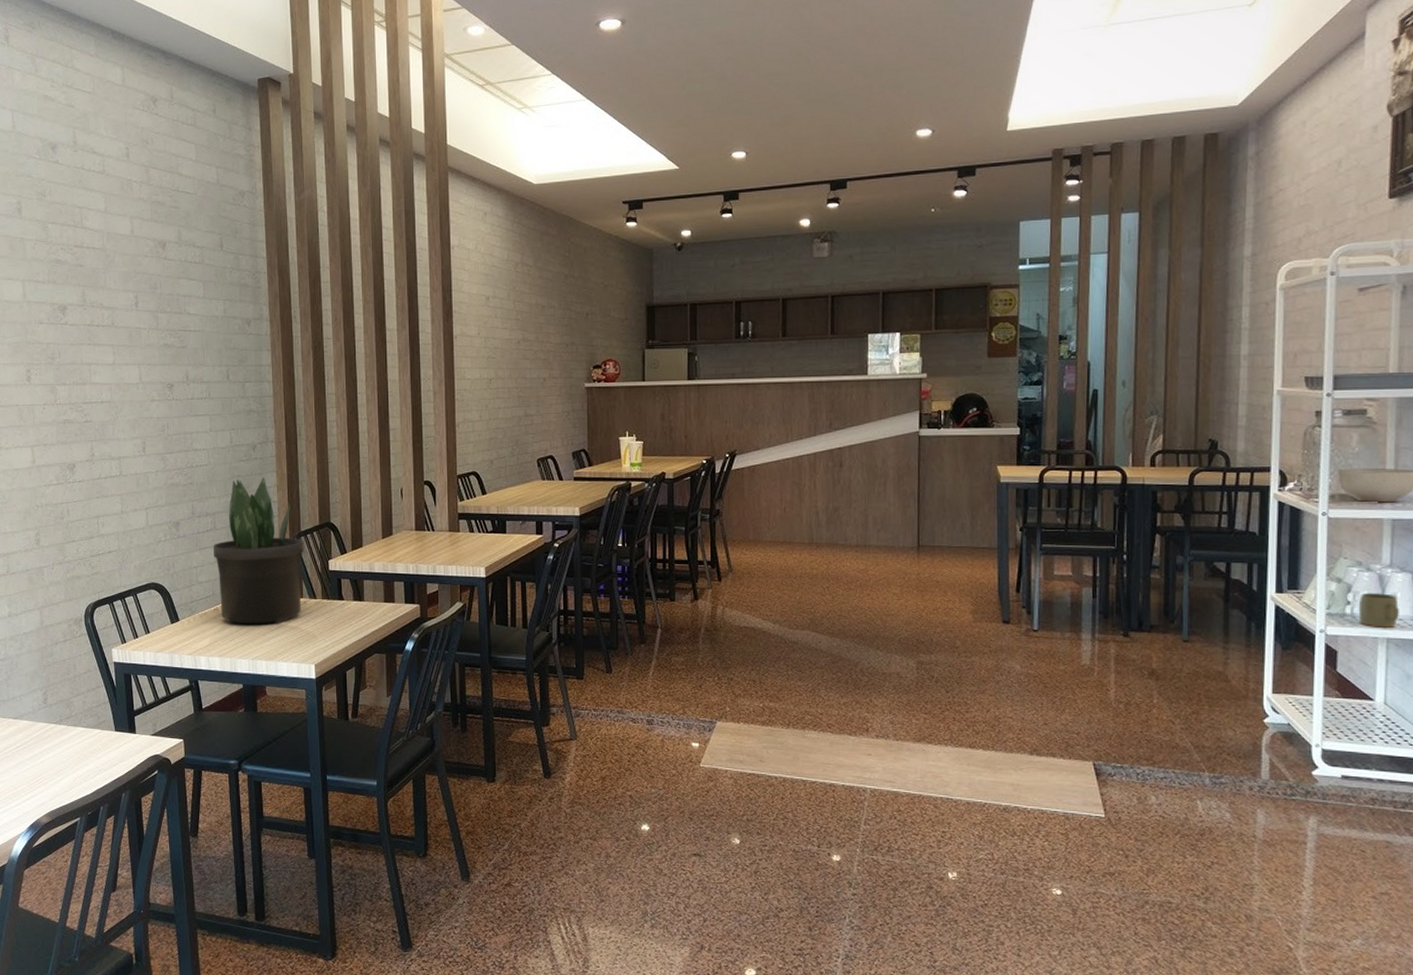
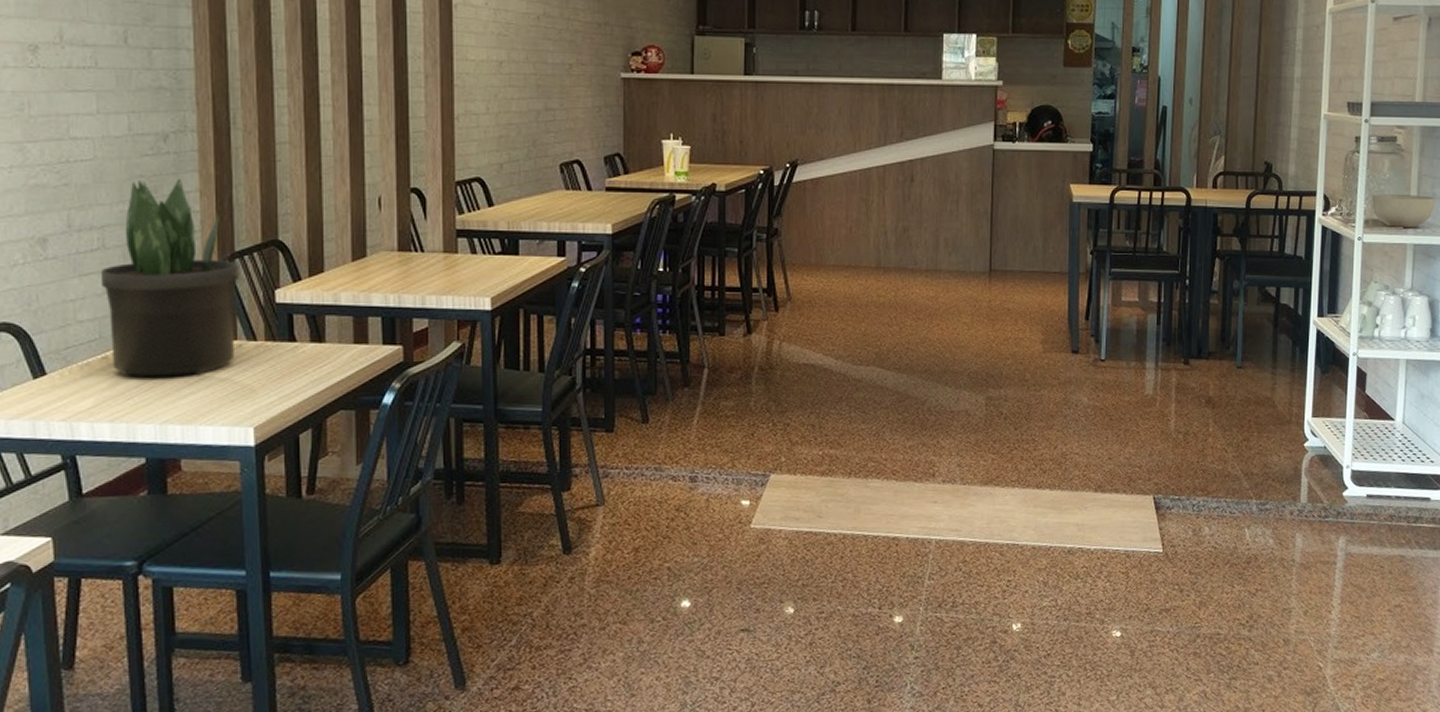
mug: present [1358,593,1399,627] -> none [1384,316,1417,349]

